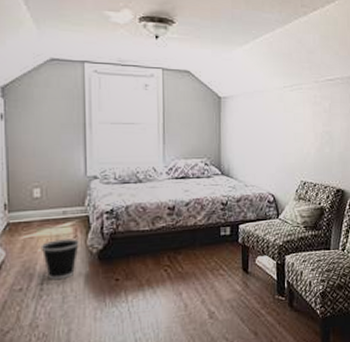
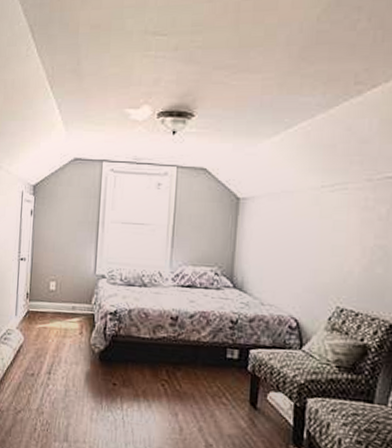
wastebasket: present [40,238,79,280] -> none [51,333,84,373]

